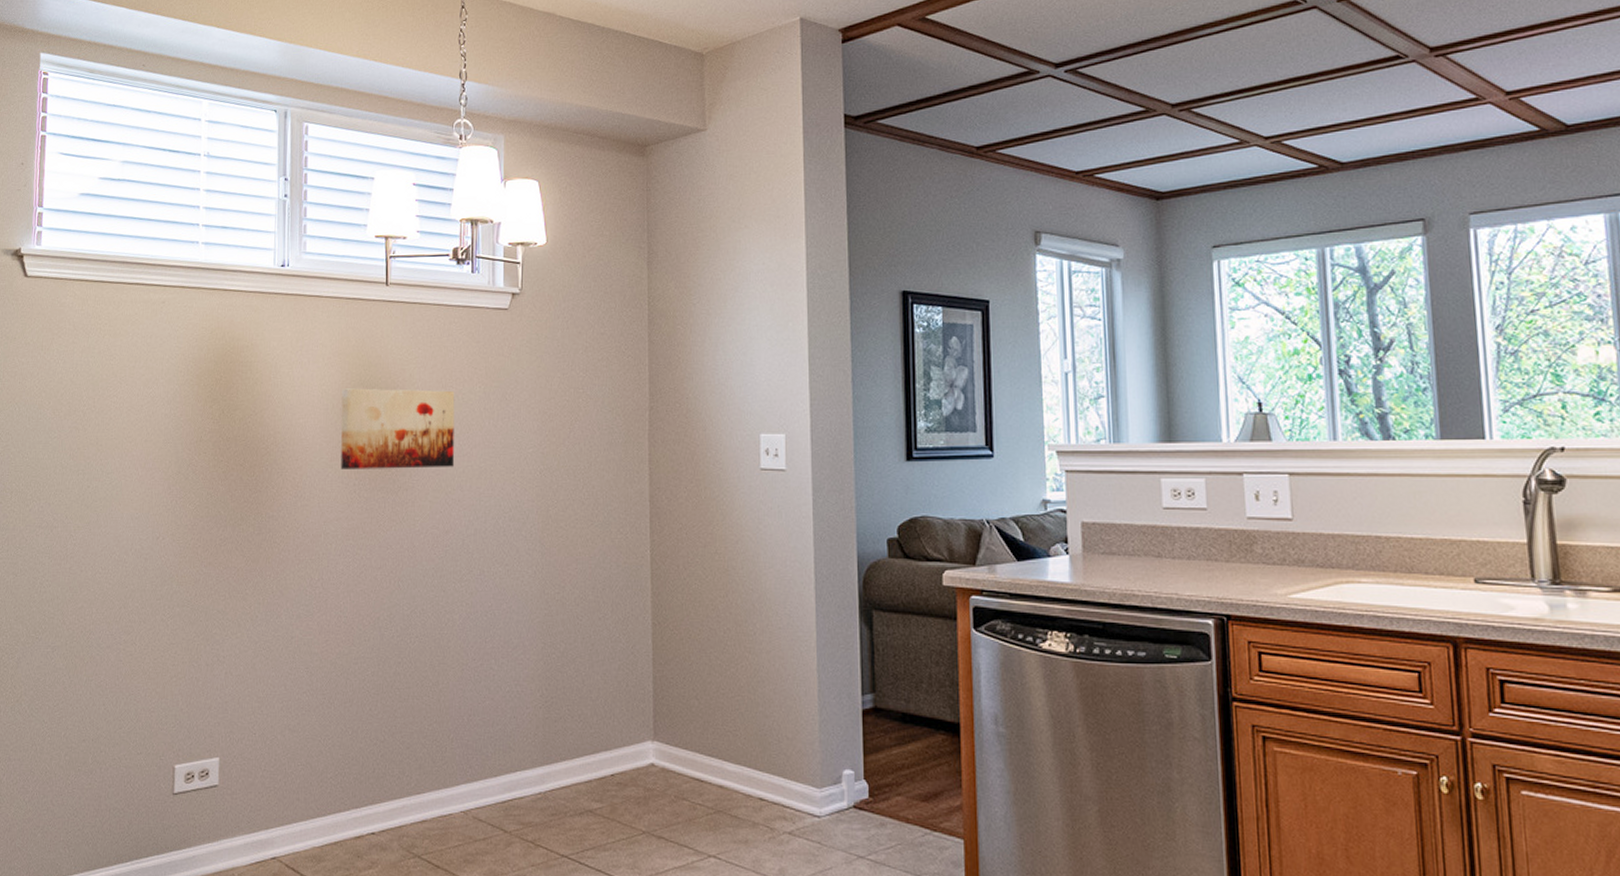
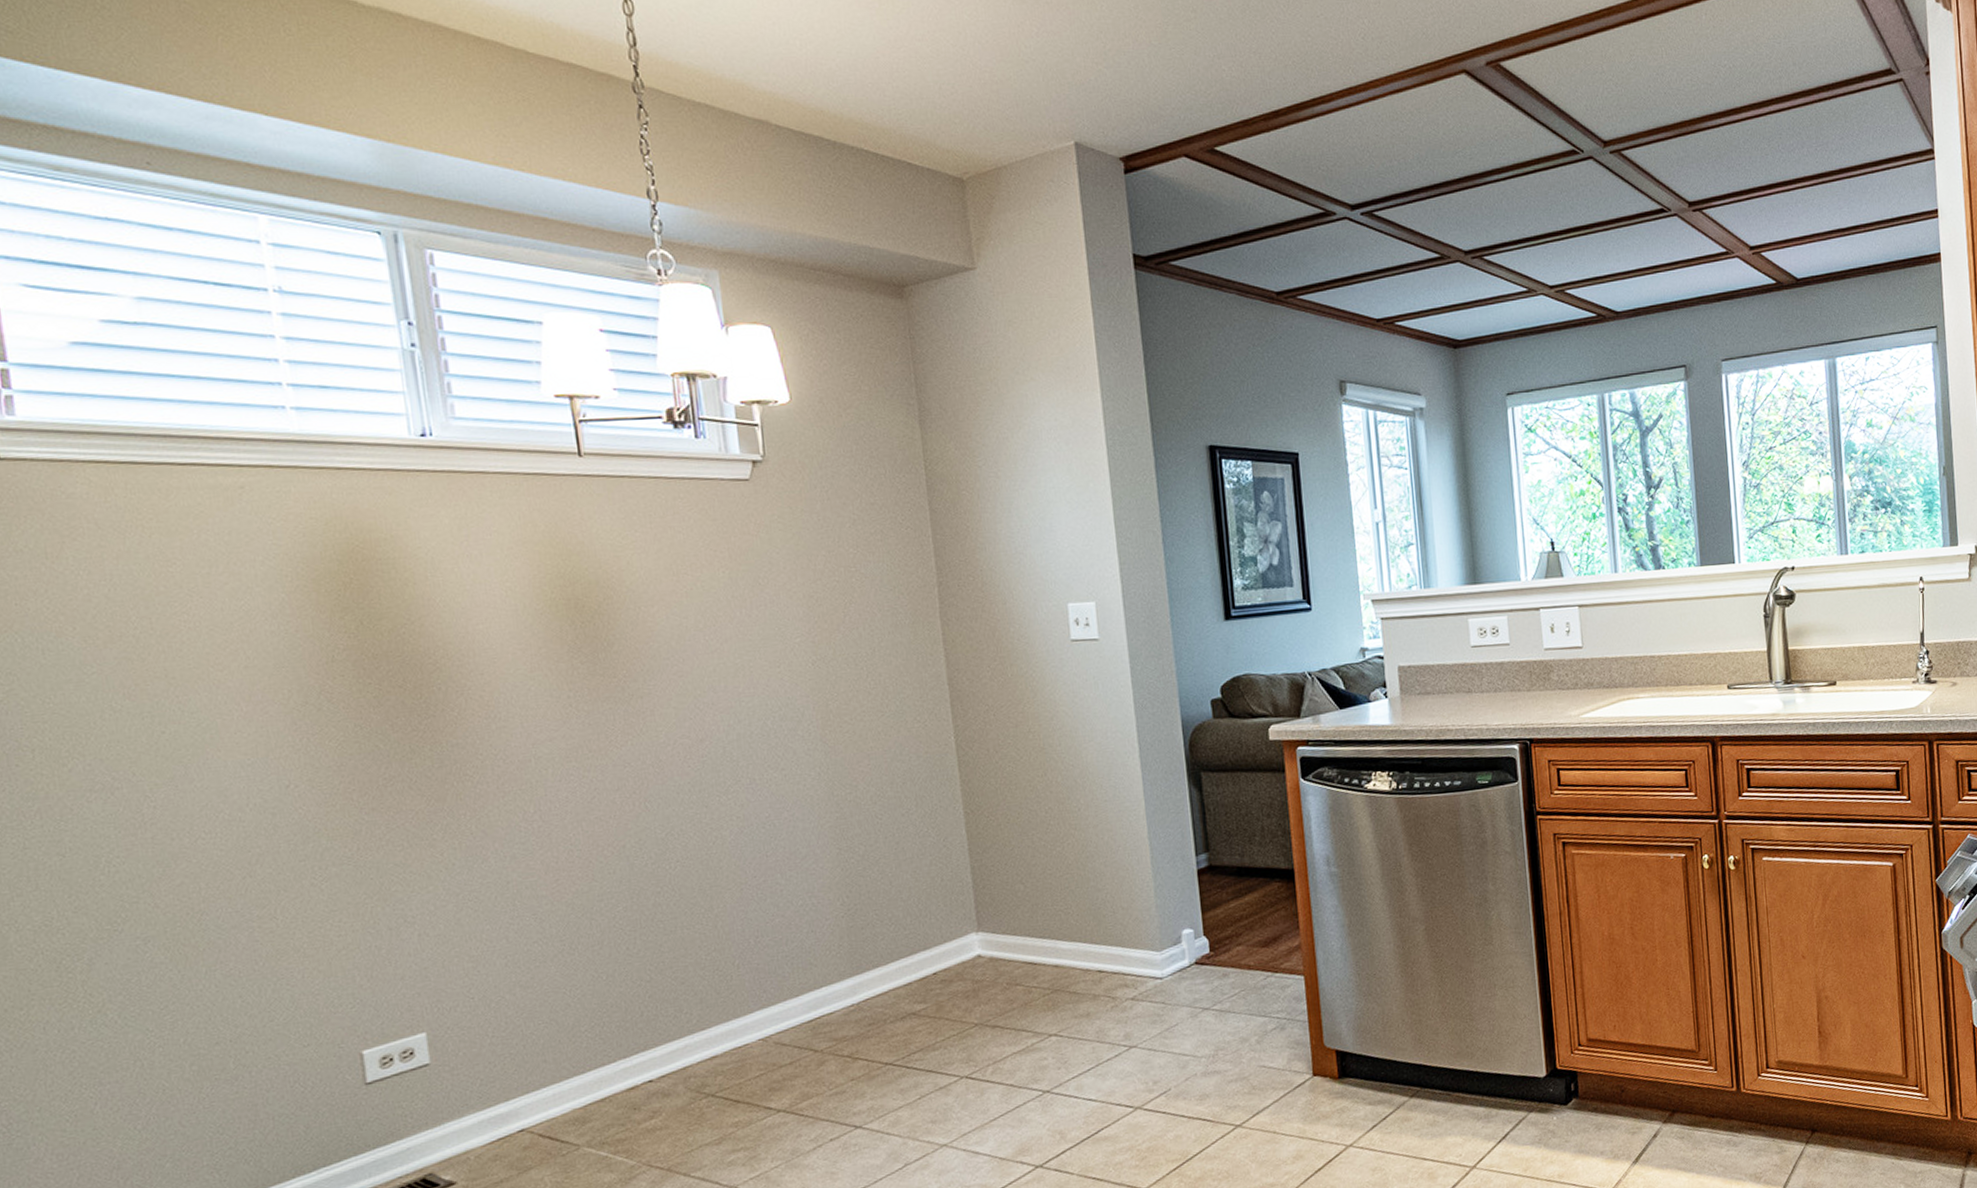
wall art: present [340,388,455,470] -> none [534,578,702,681]

